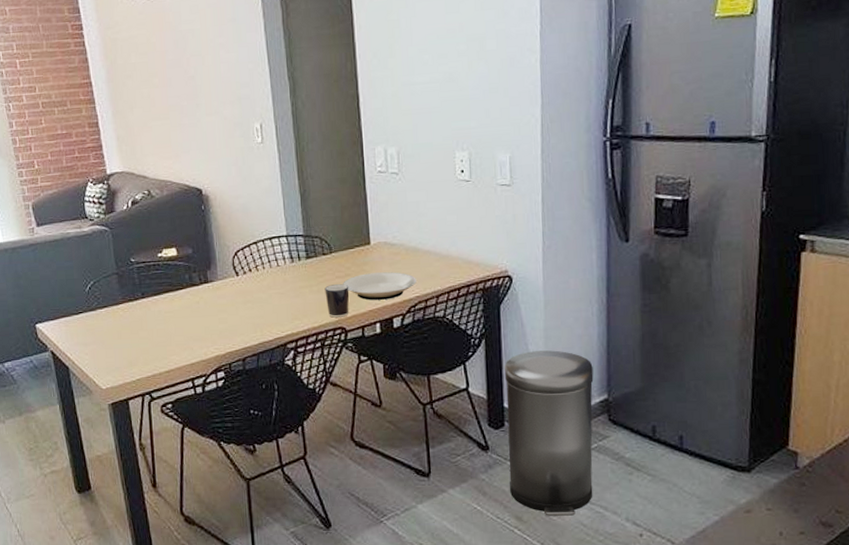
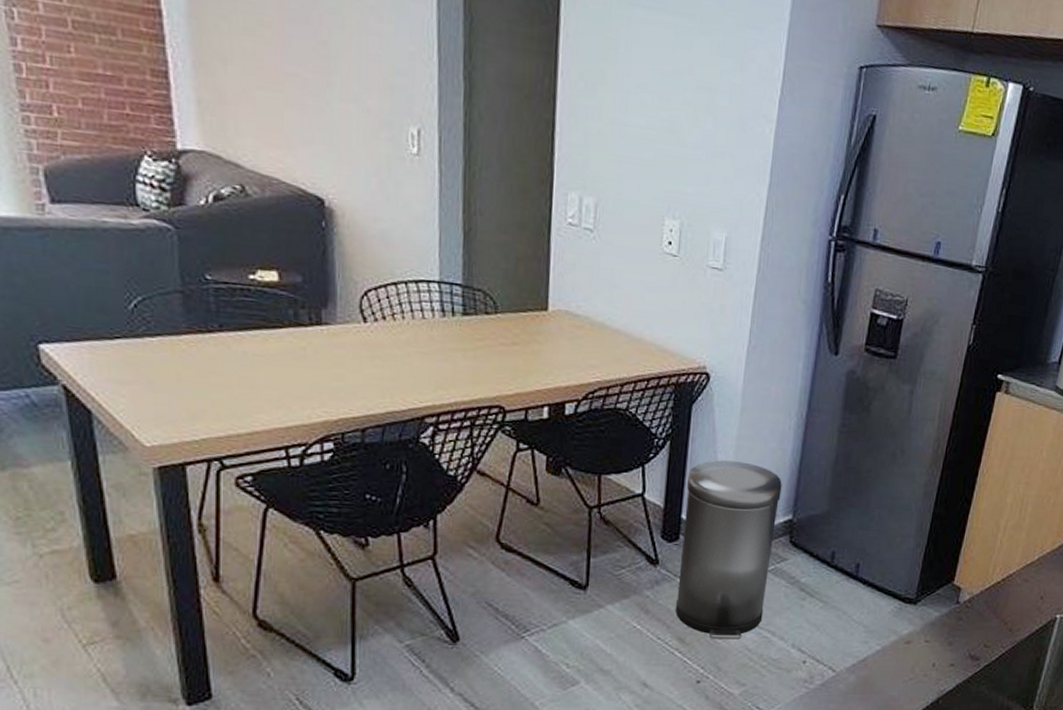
mug: present [324,284,350,318] -> none [482,352,515,394]
plate: present [343,272,417,300] -> none [507,345,599,380]

